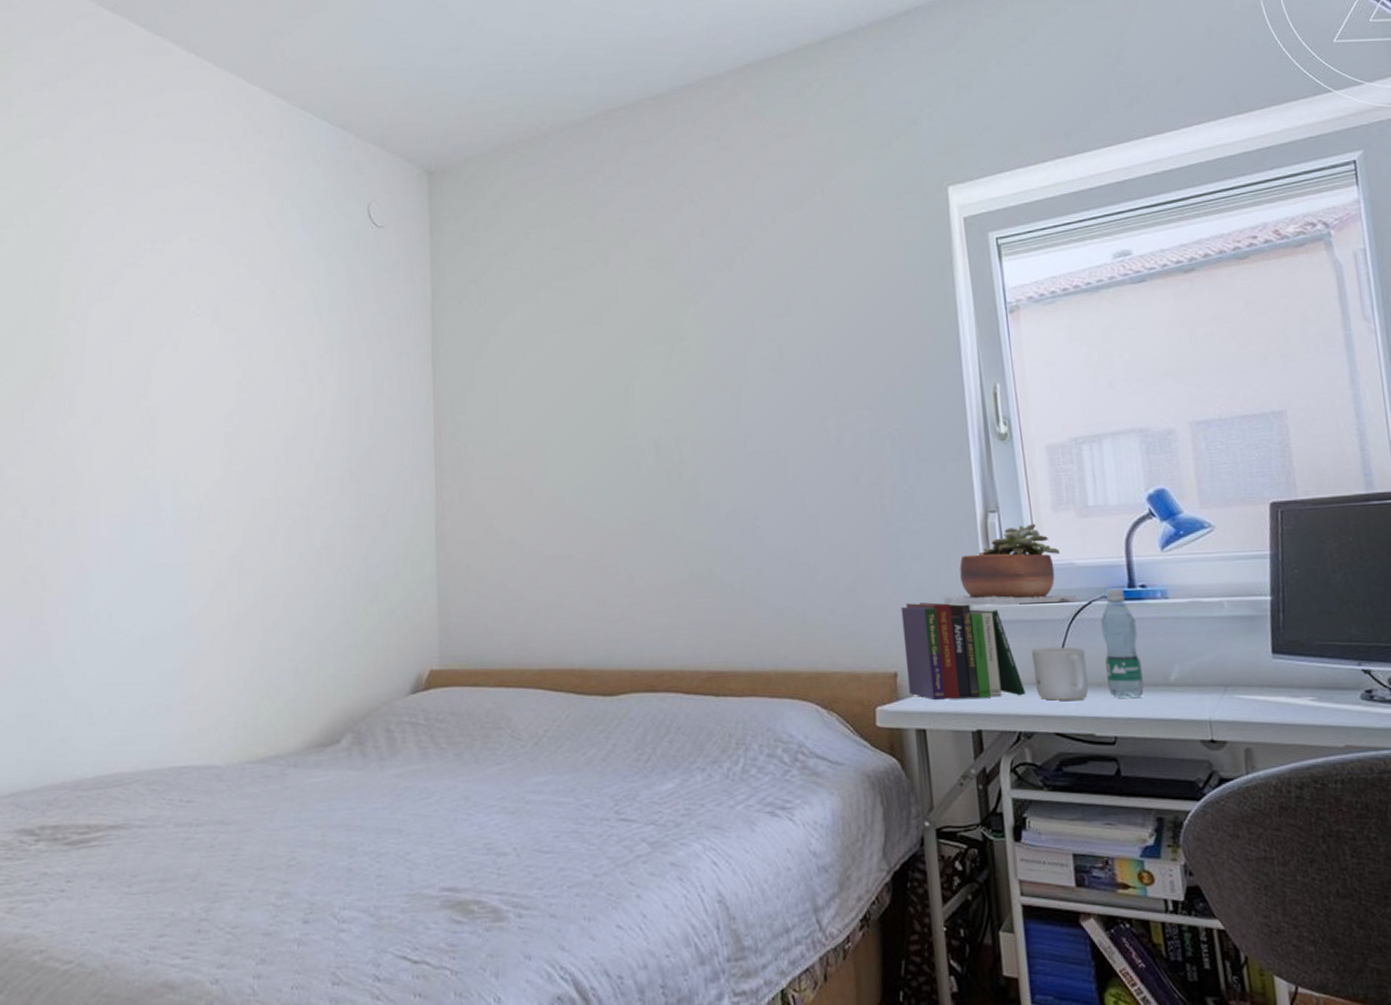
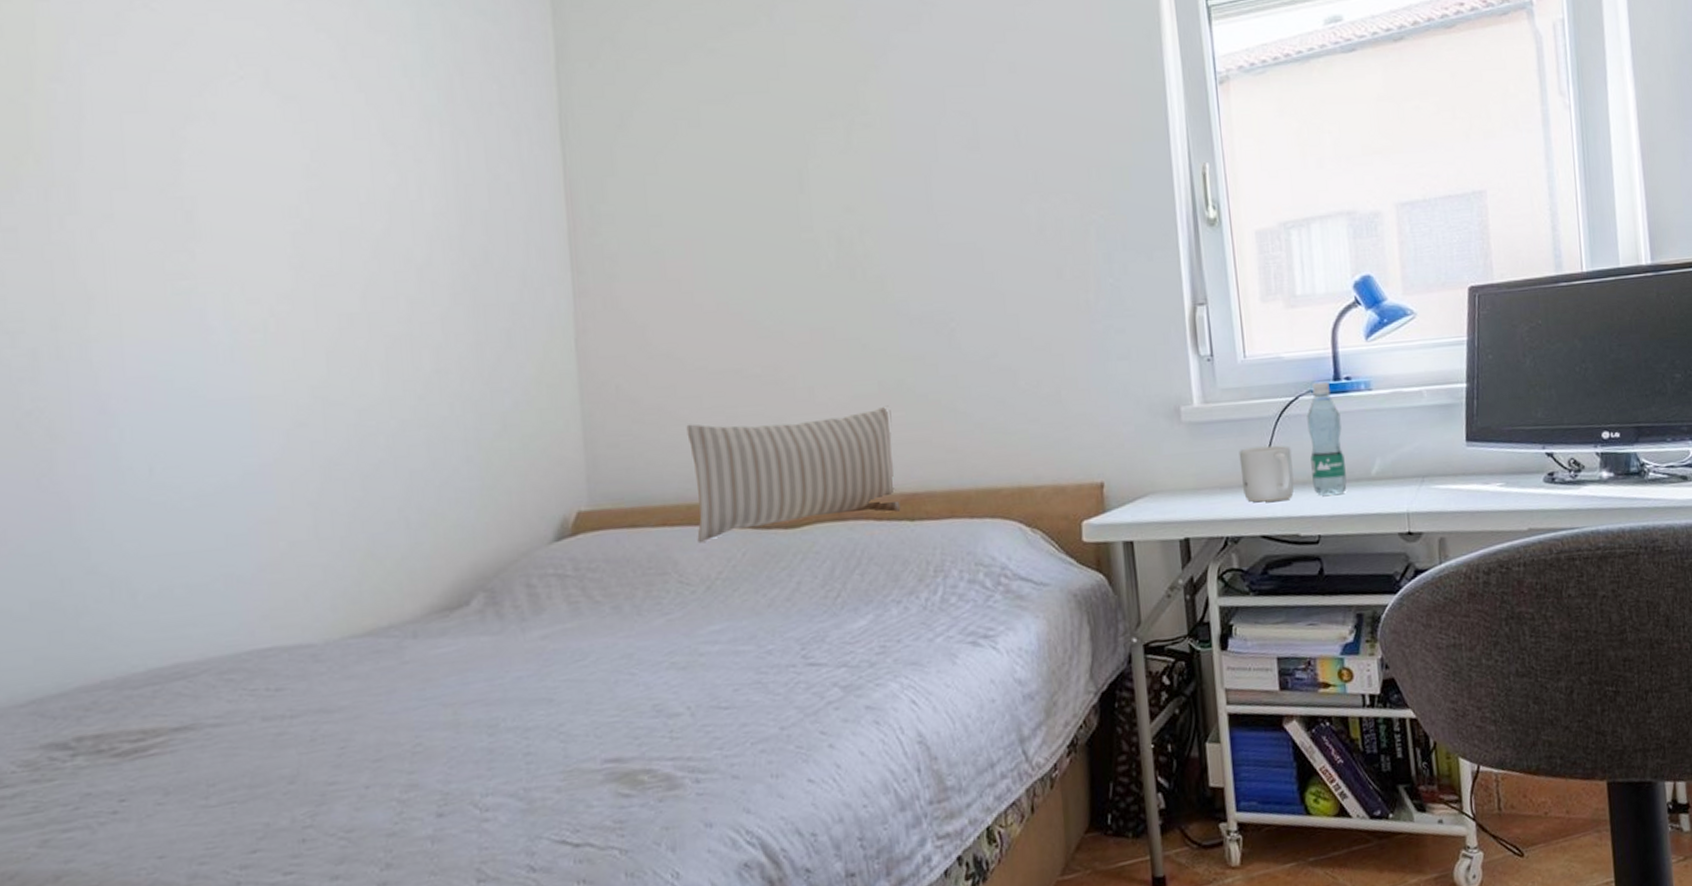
pillow: none [523,592,707,703] -> present [686,405,901,542]
books: present [901,602,1026,701] -> none [1107,404,1233,511]
succulent plant: present [943,523,1080,606] -> none [1150,315,1287,407]

